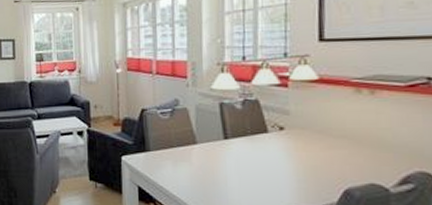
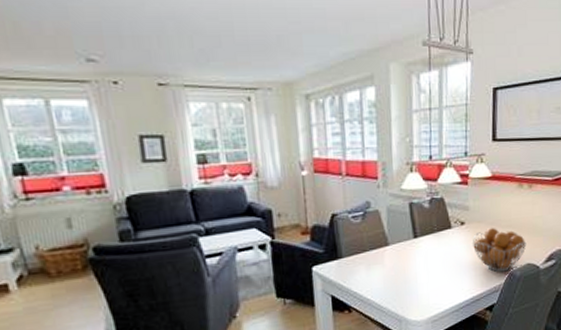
fruit basket: none [293,135,369,189] -> present [472,227,527,272]

